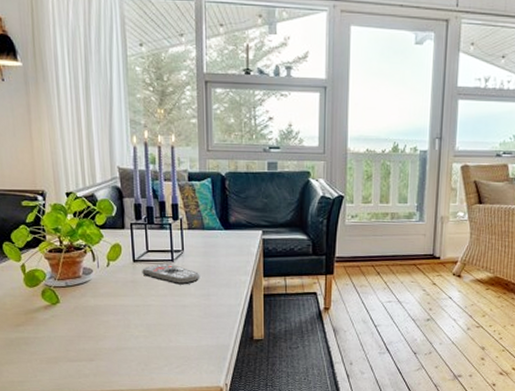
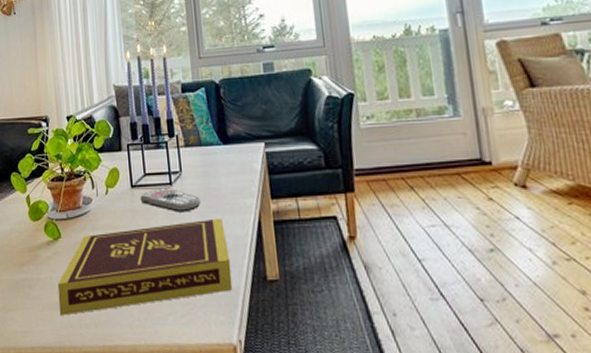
book: none [56,291,223,368] -> present [57,218,233,316]

